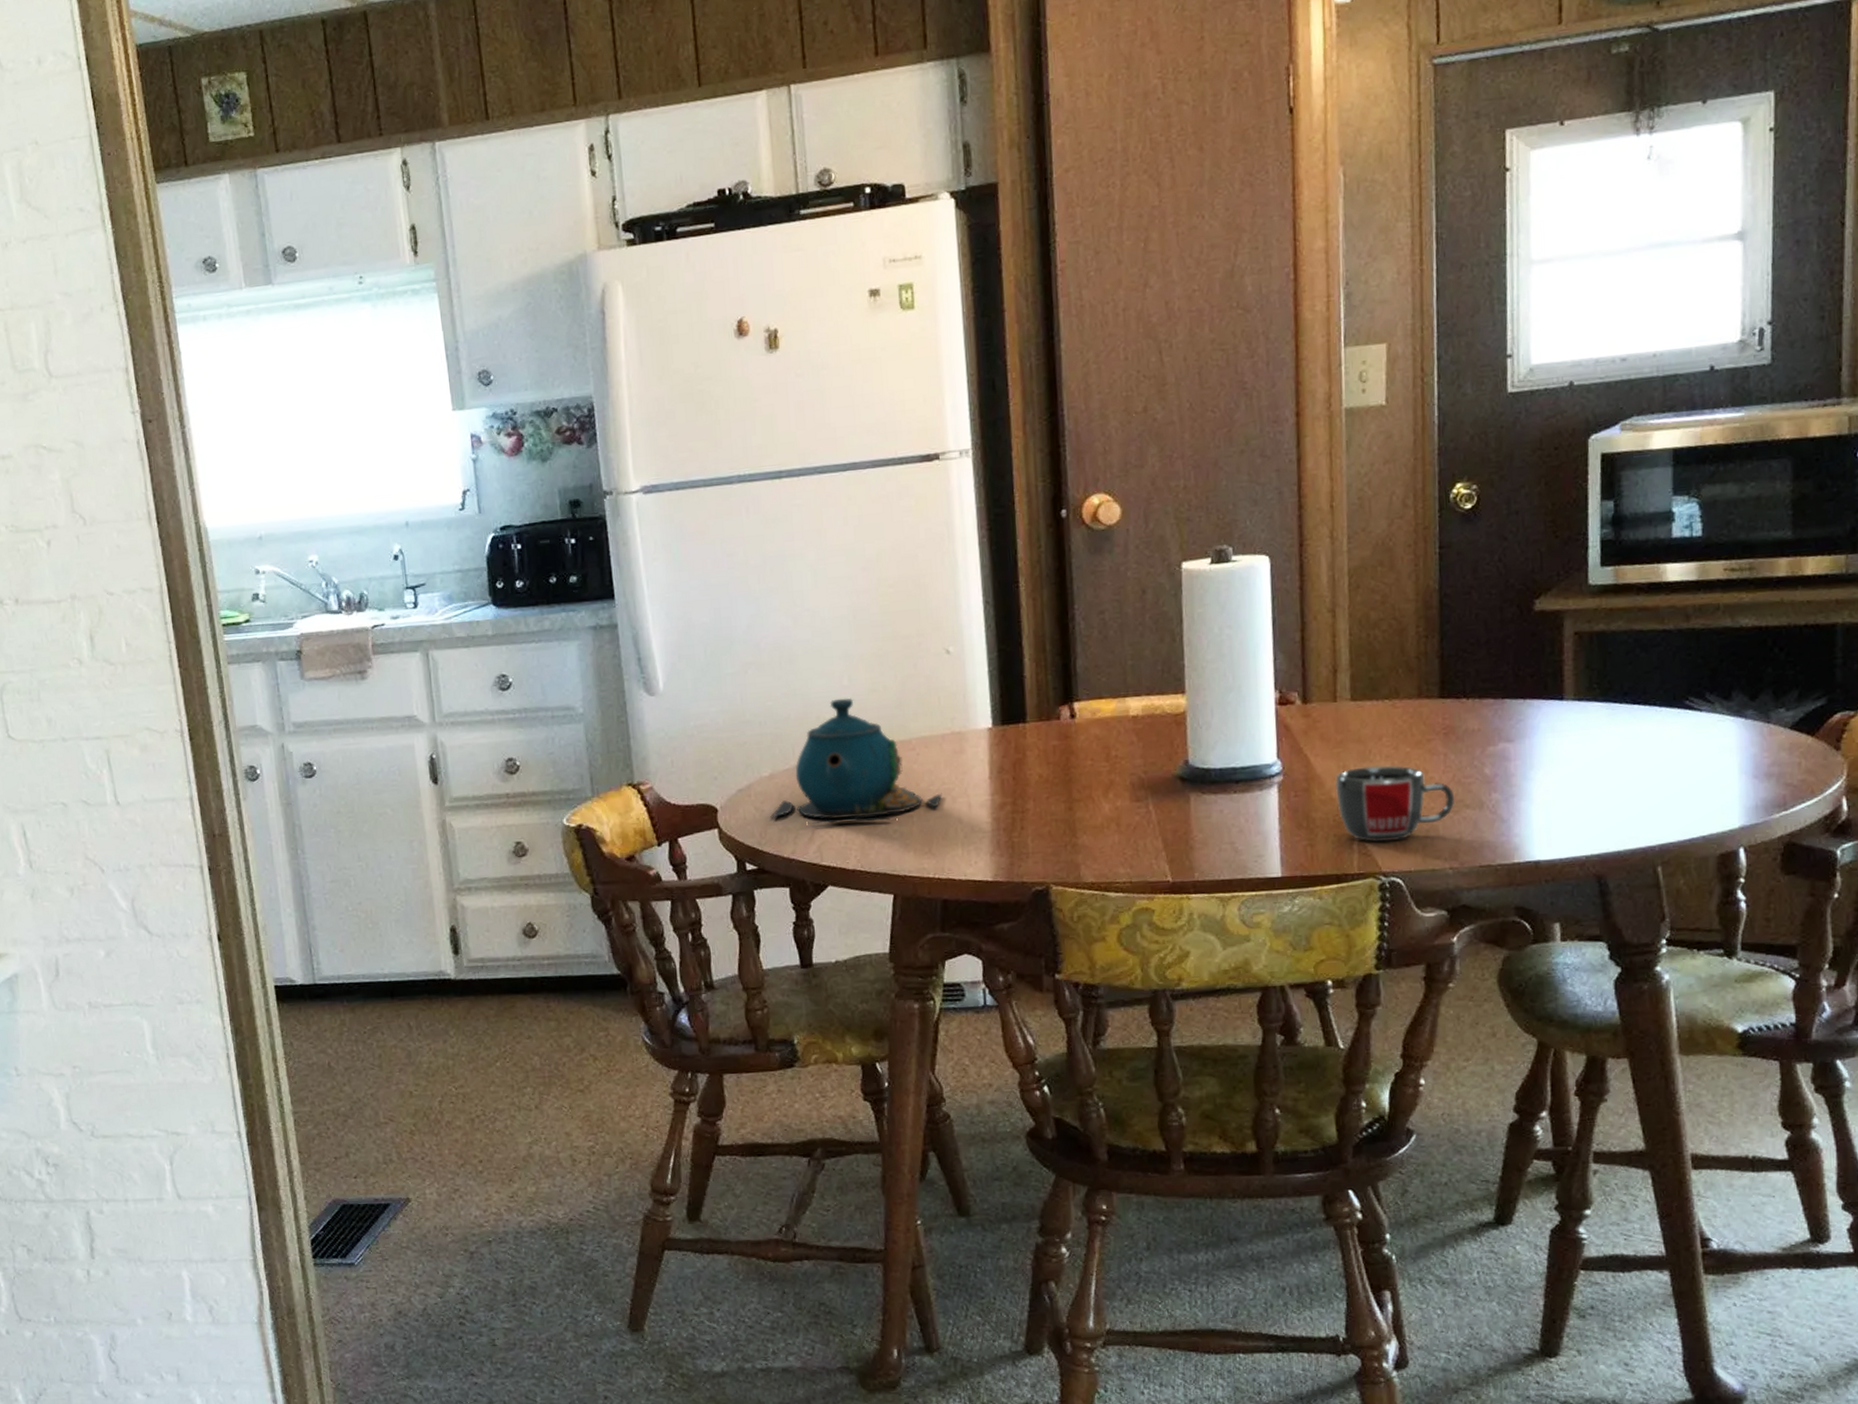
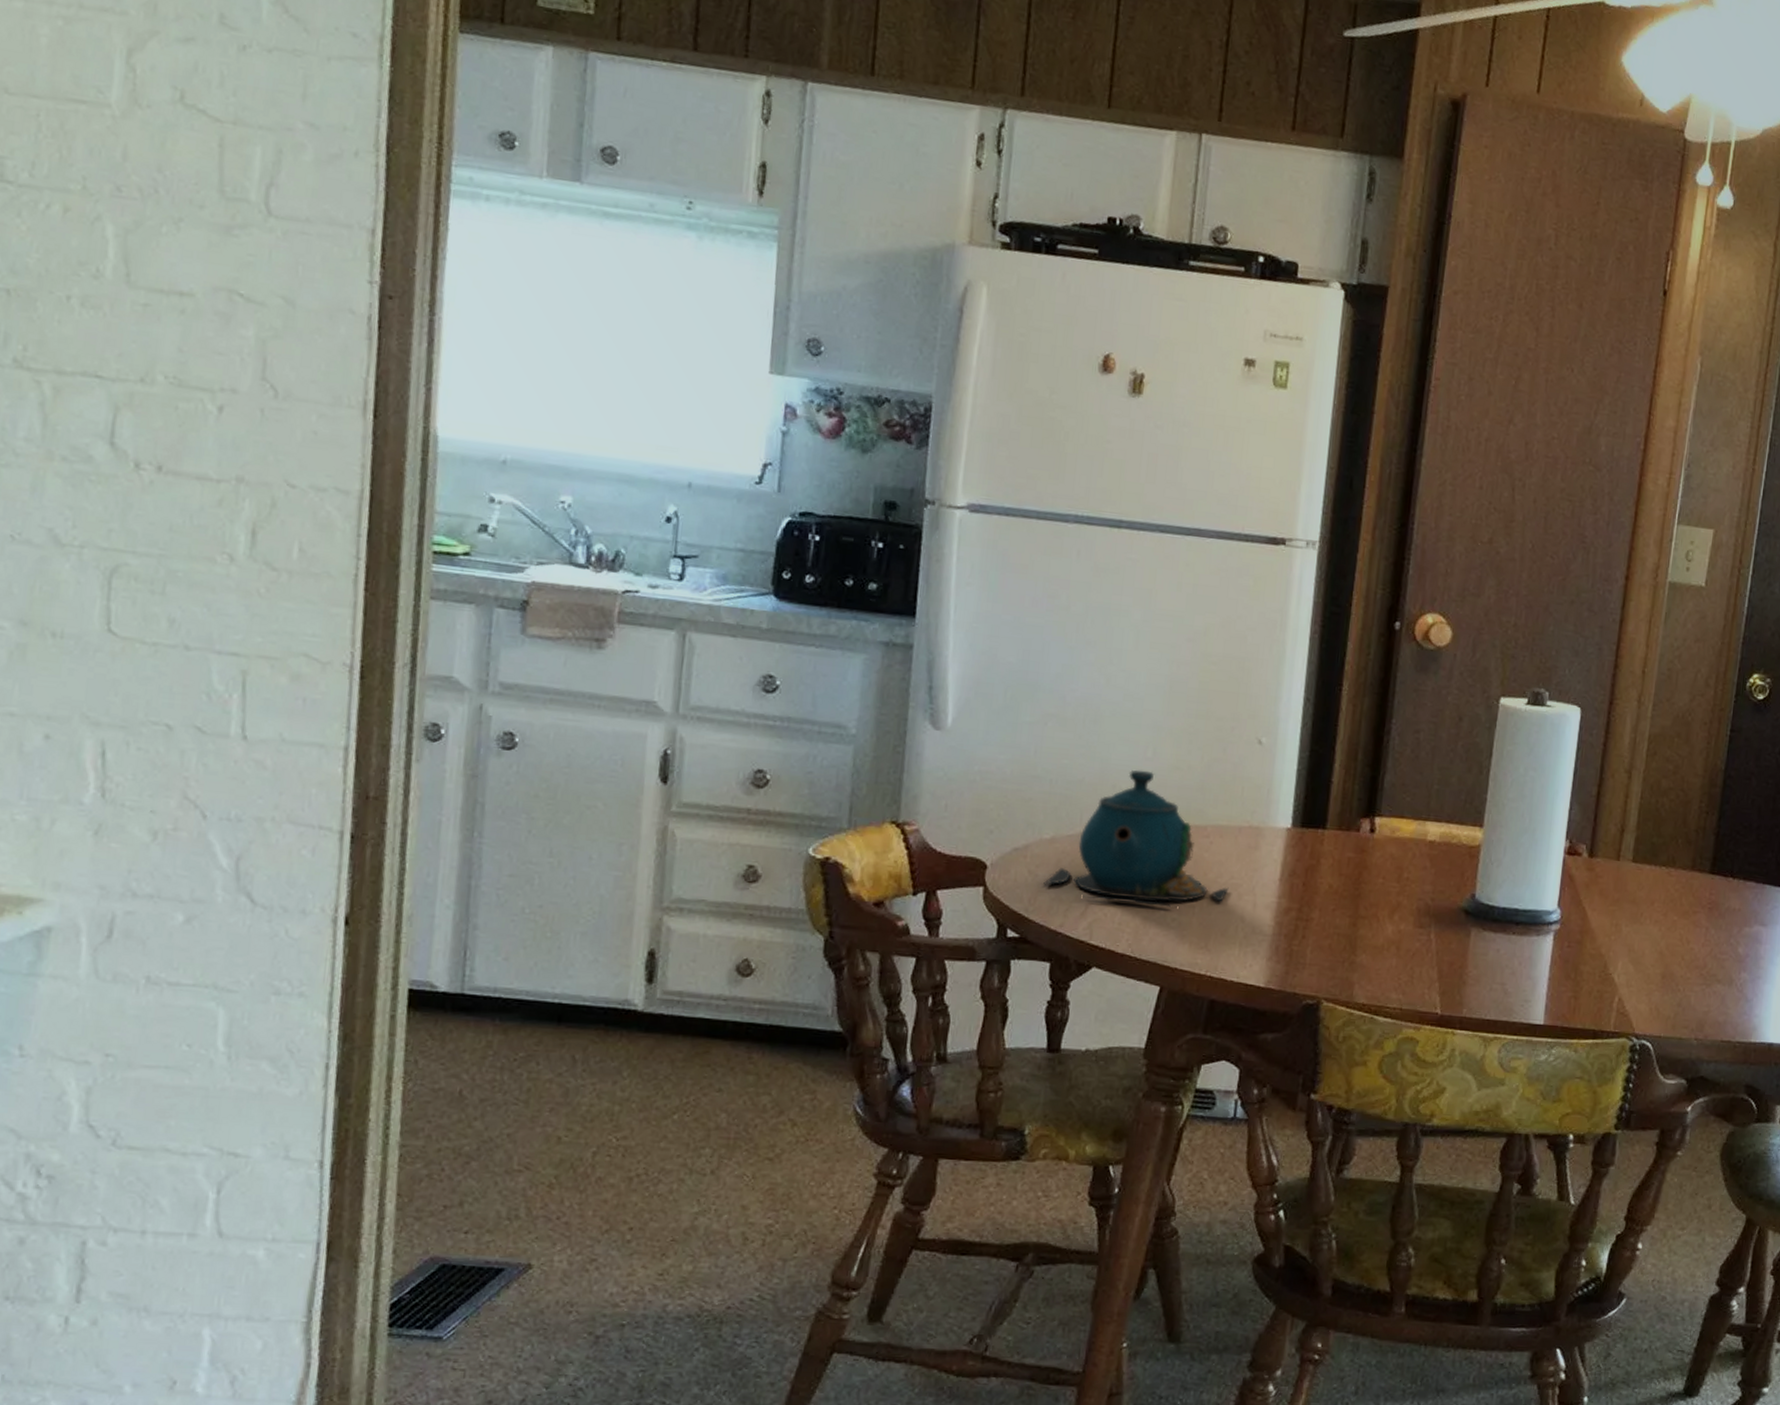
mug: present [1335,765,1455,842] -> none [1604,927,1710,1005]

